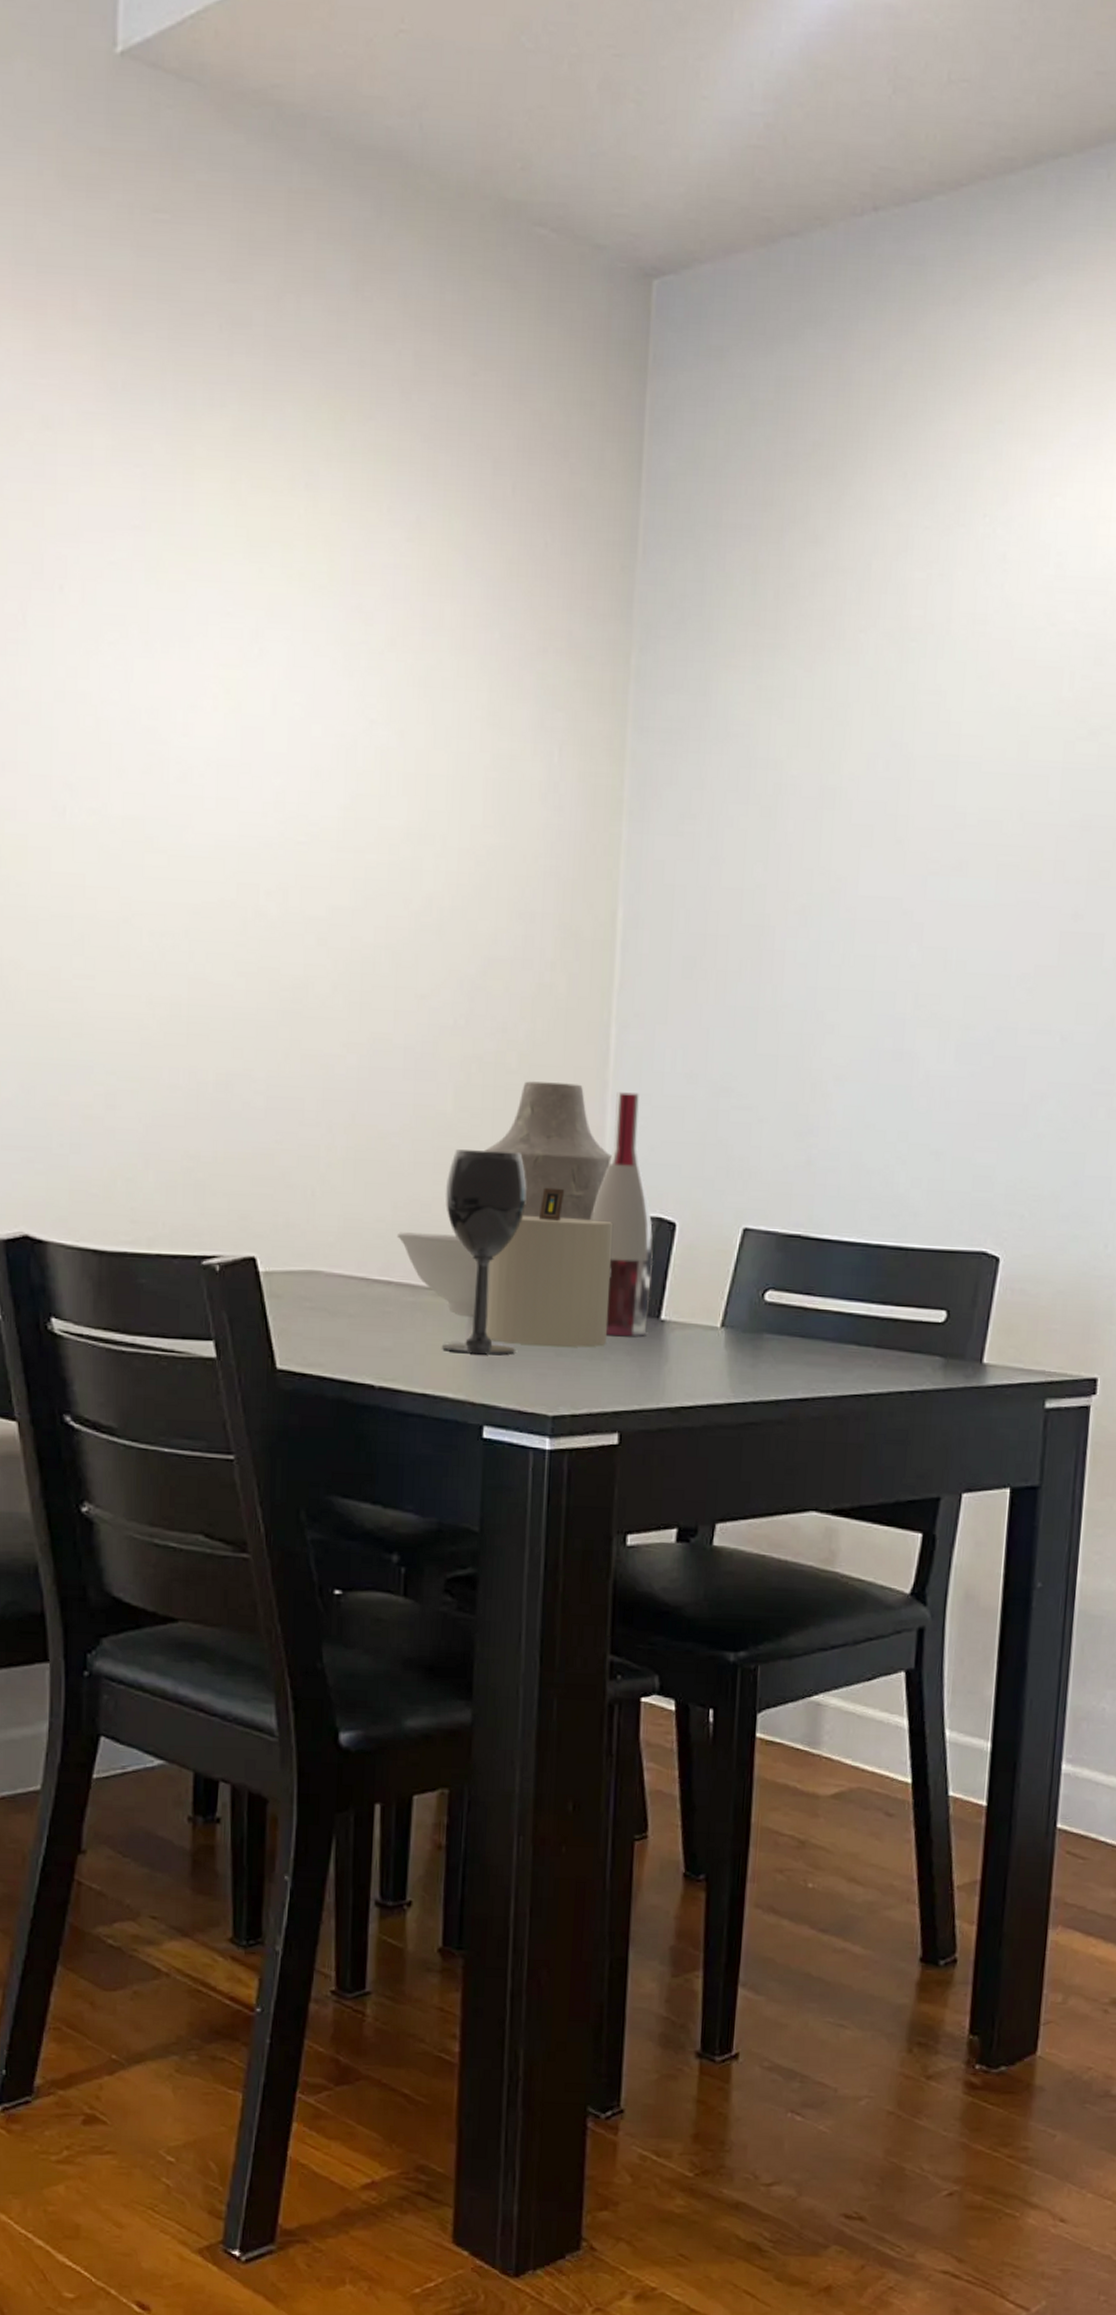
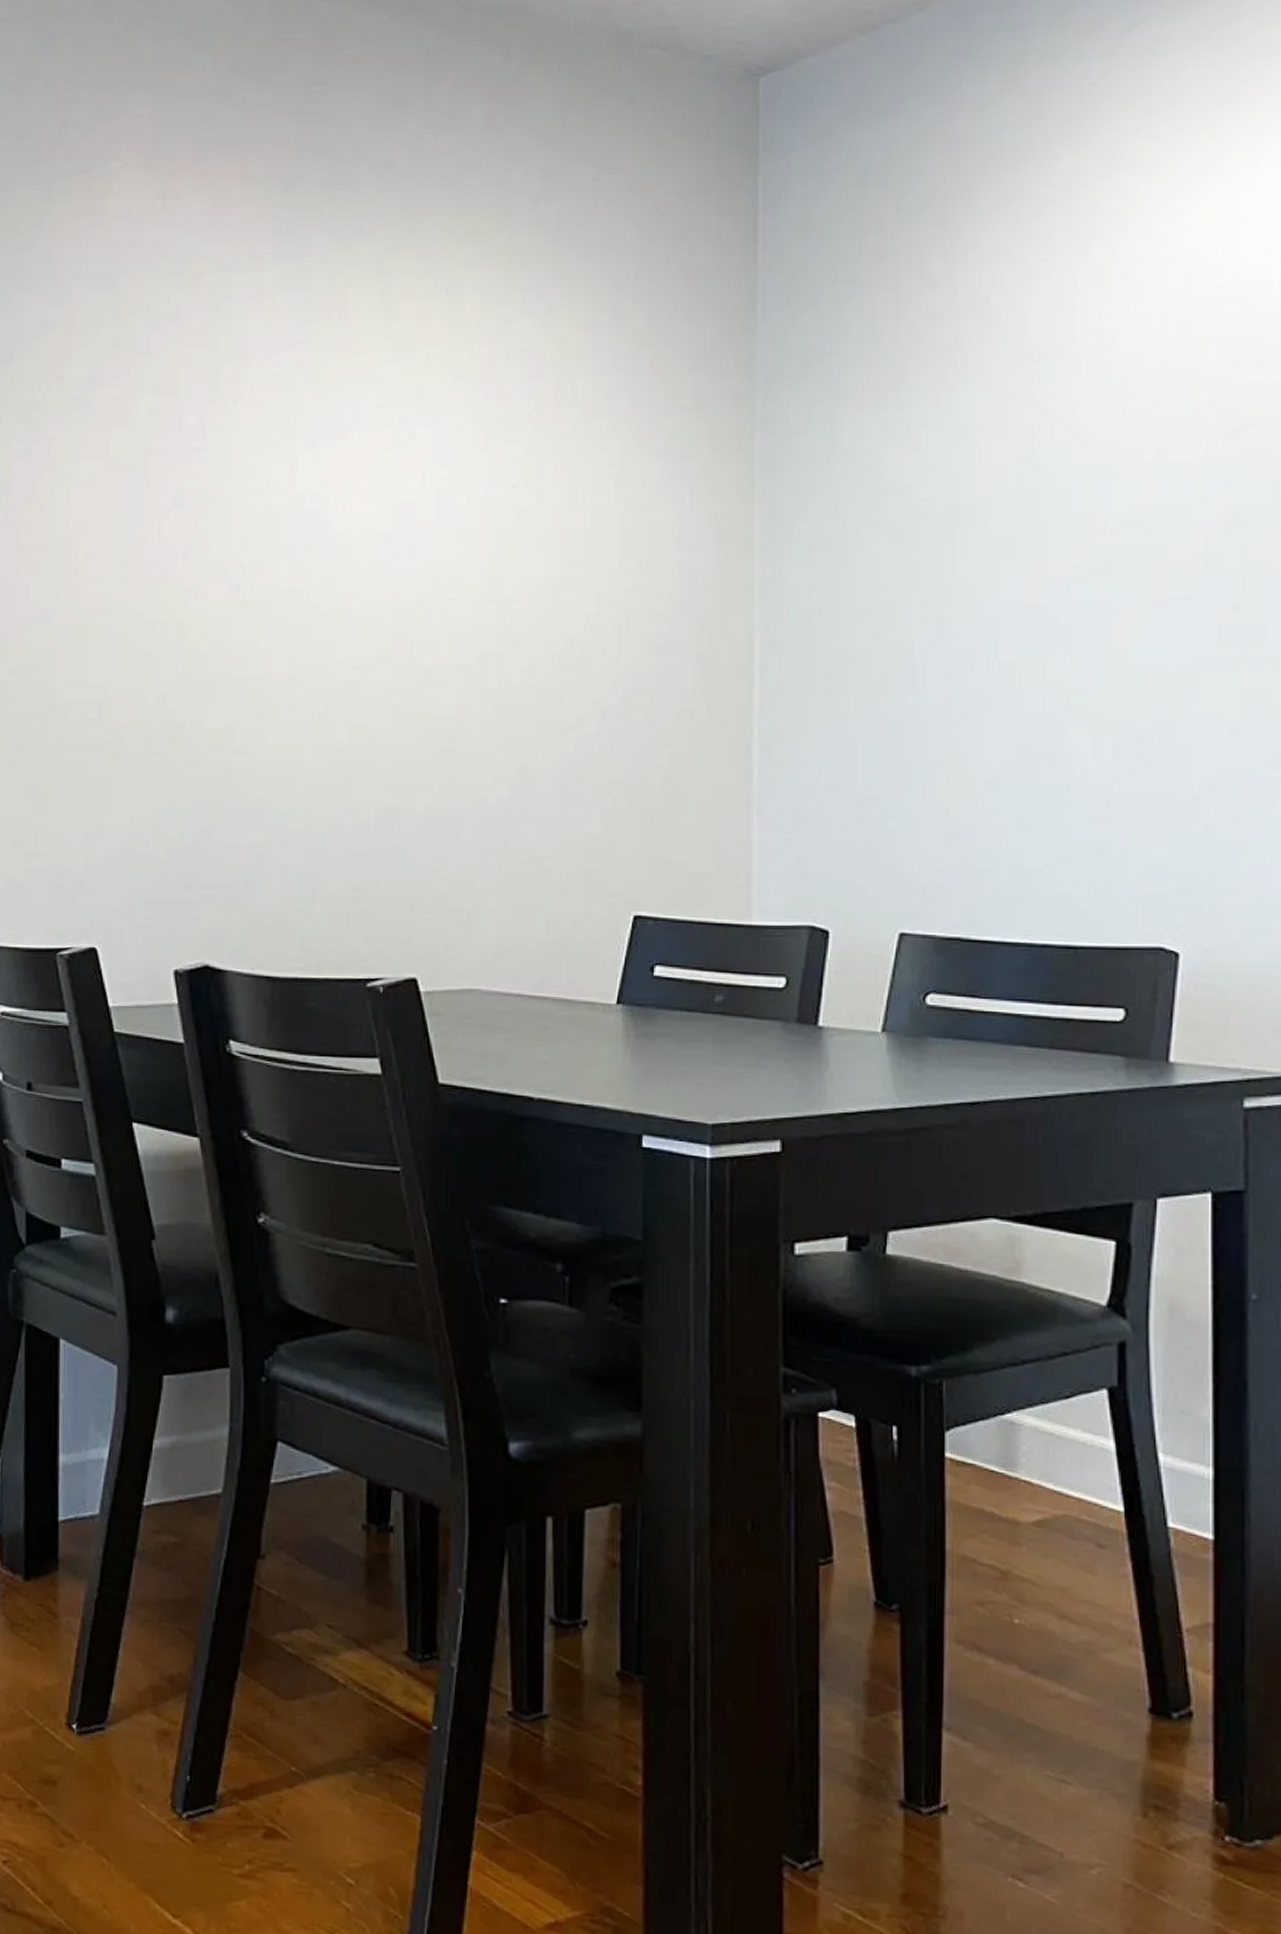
dish: present [396,1232,491,1317] -> none [550,950,644,1029]
wine glass: present [441,1149,527,1354] -> none [596,869,677,1064]
vase: present [485,1081,612,1221] -> none [634,802,760,932]
candle: present [486,1187,614,1347] -> none [642,901,765,1056]
wine bottle: present [590,1092,654,1337] -> none [741,807,808,1044]

